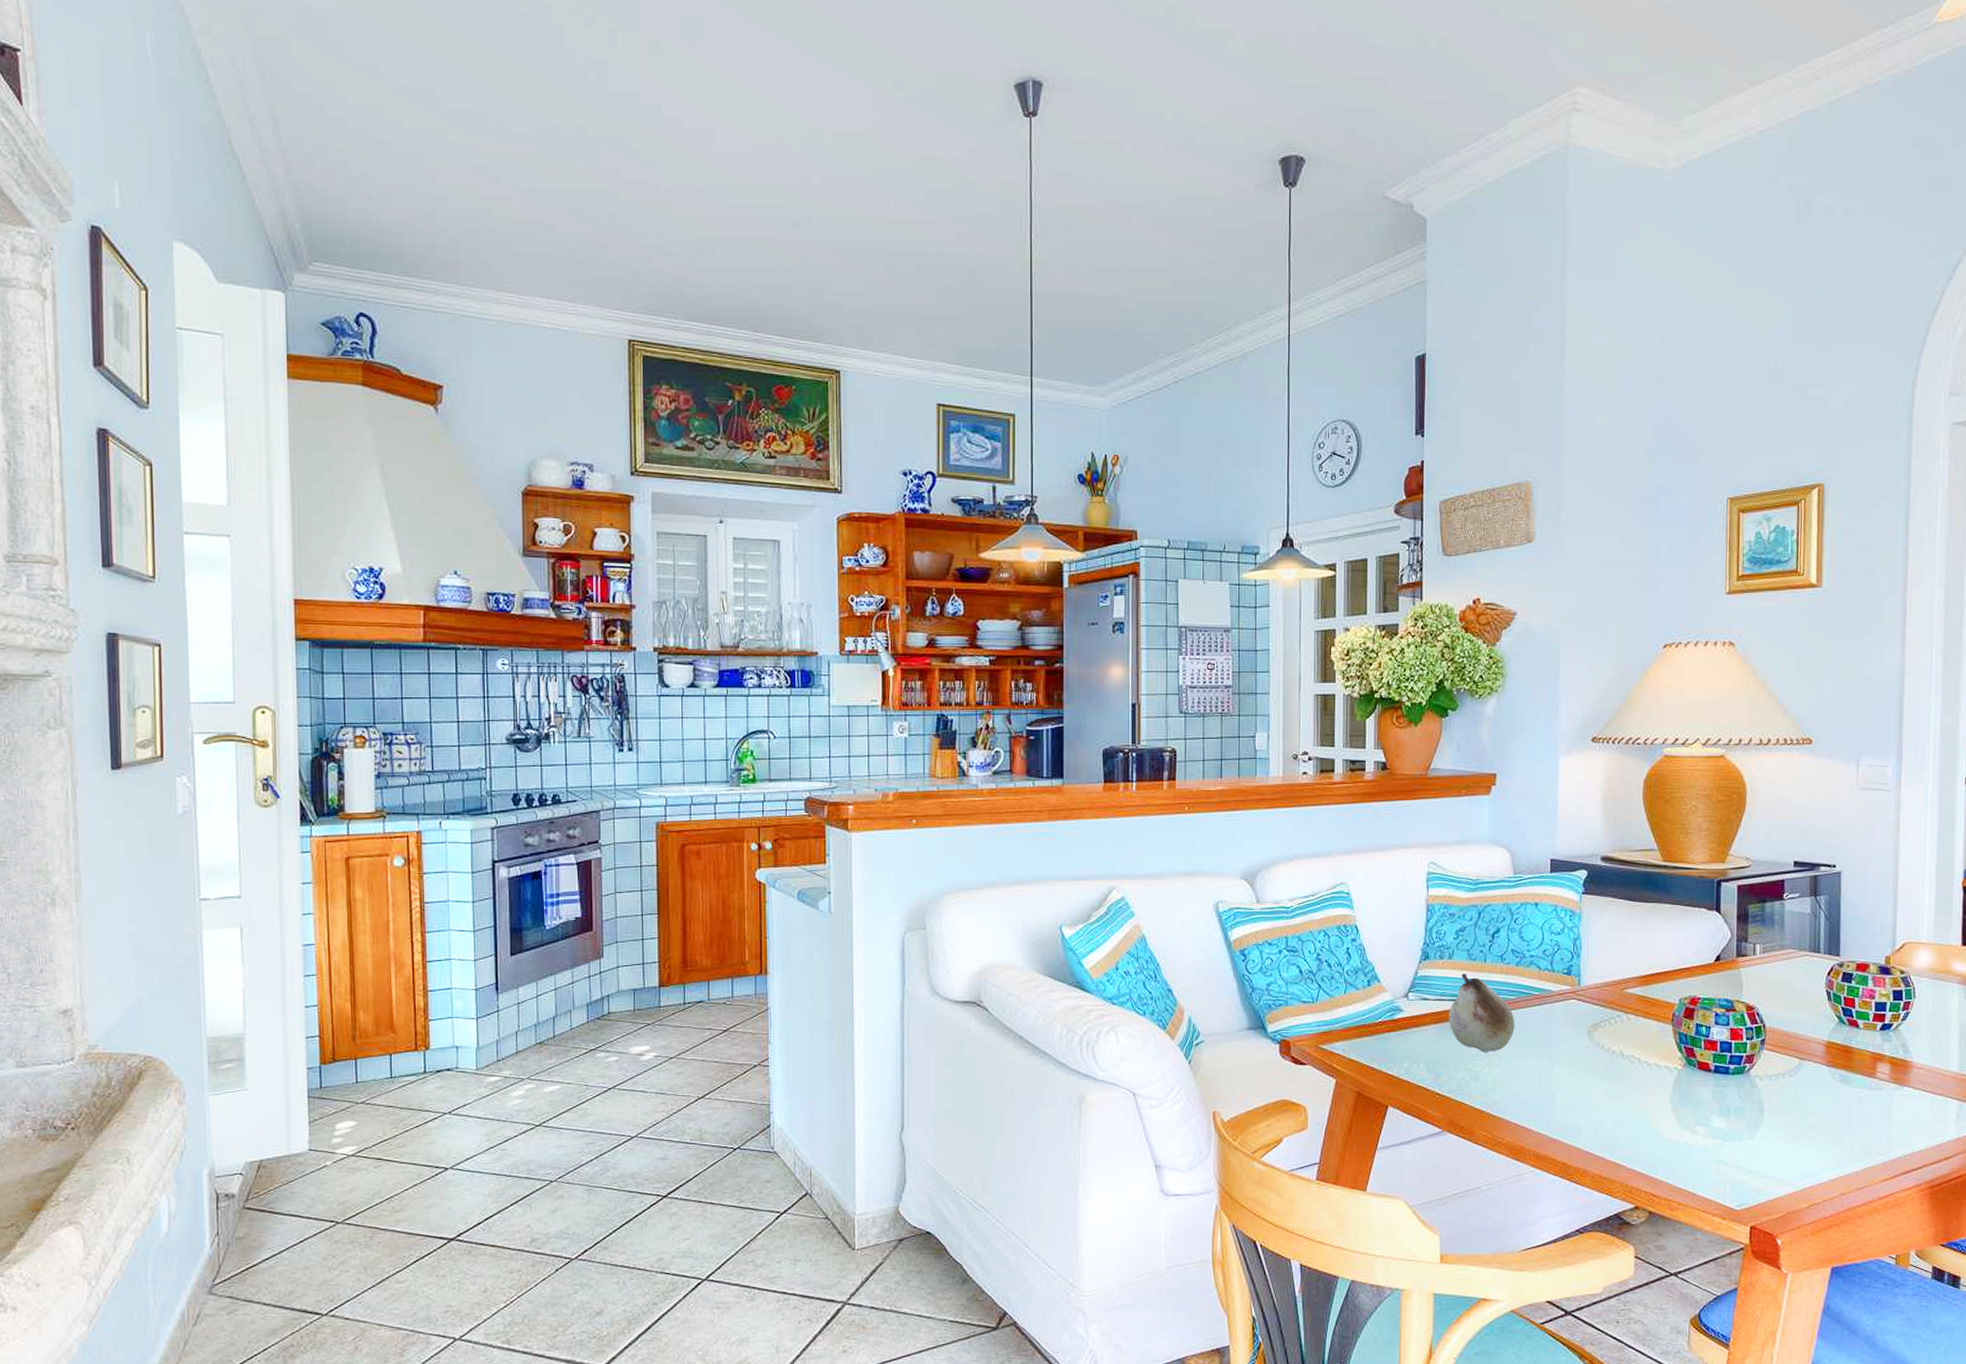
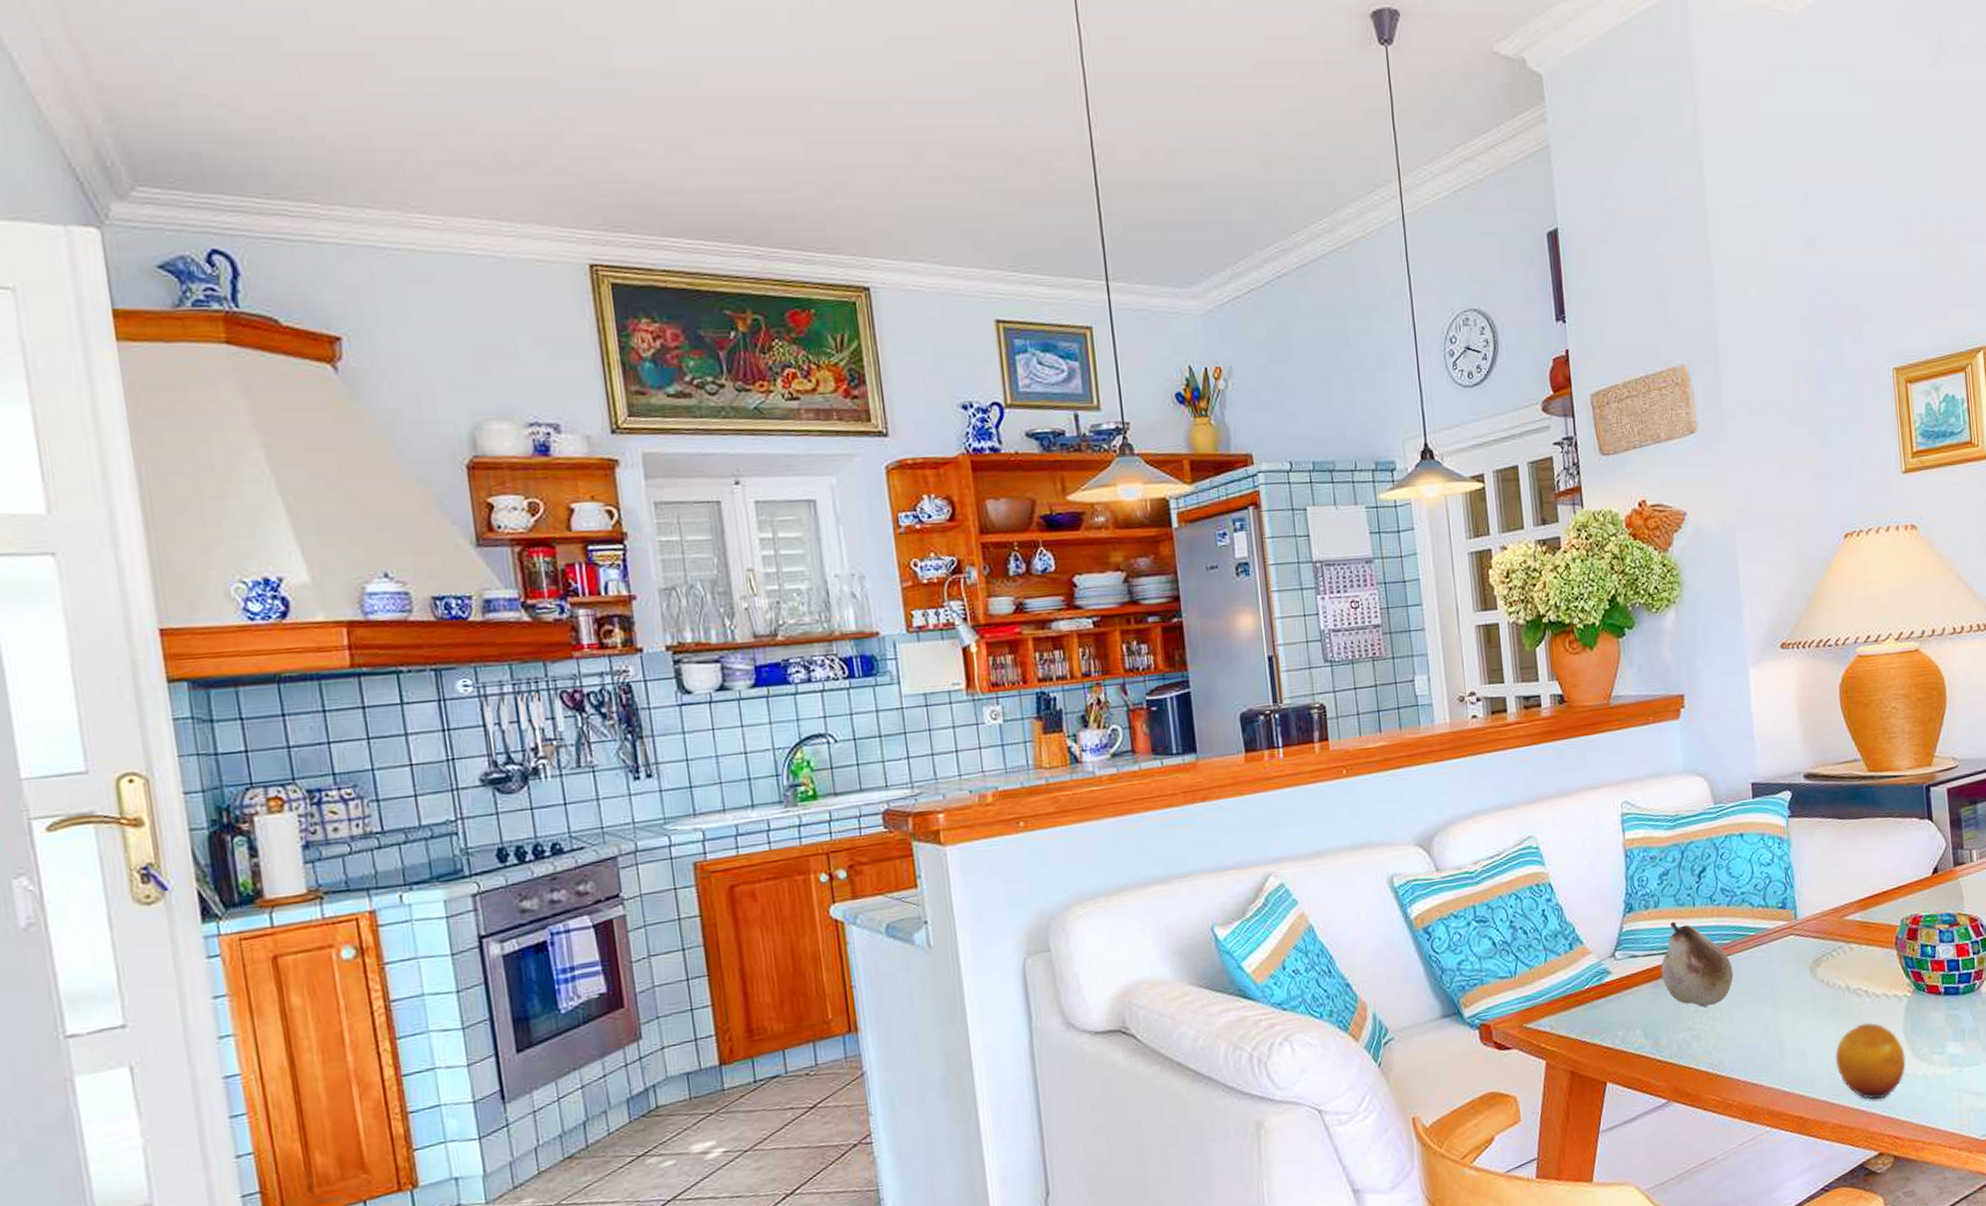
fruit: none [1602,1087,1670,1159] -> present [1835,1023,1906,1100]

